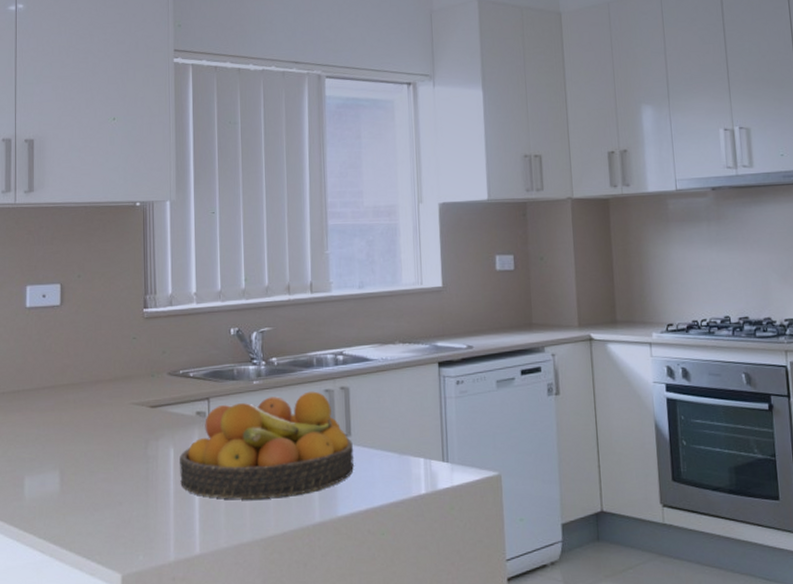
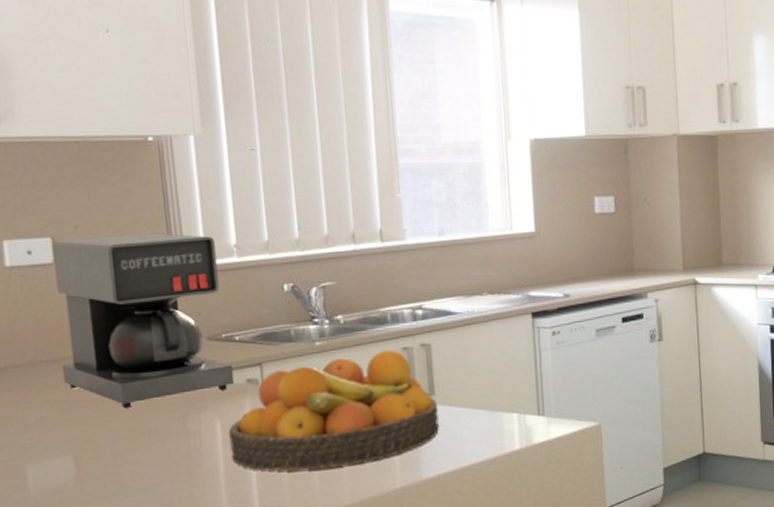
coffee maker: none [58,282,187,431] -> present [52,233,235,408]

